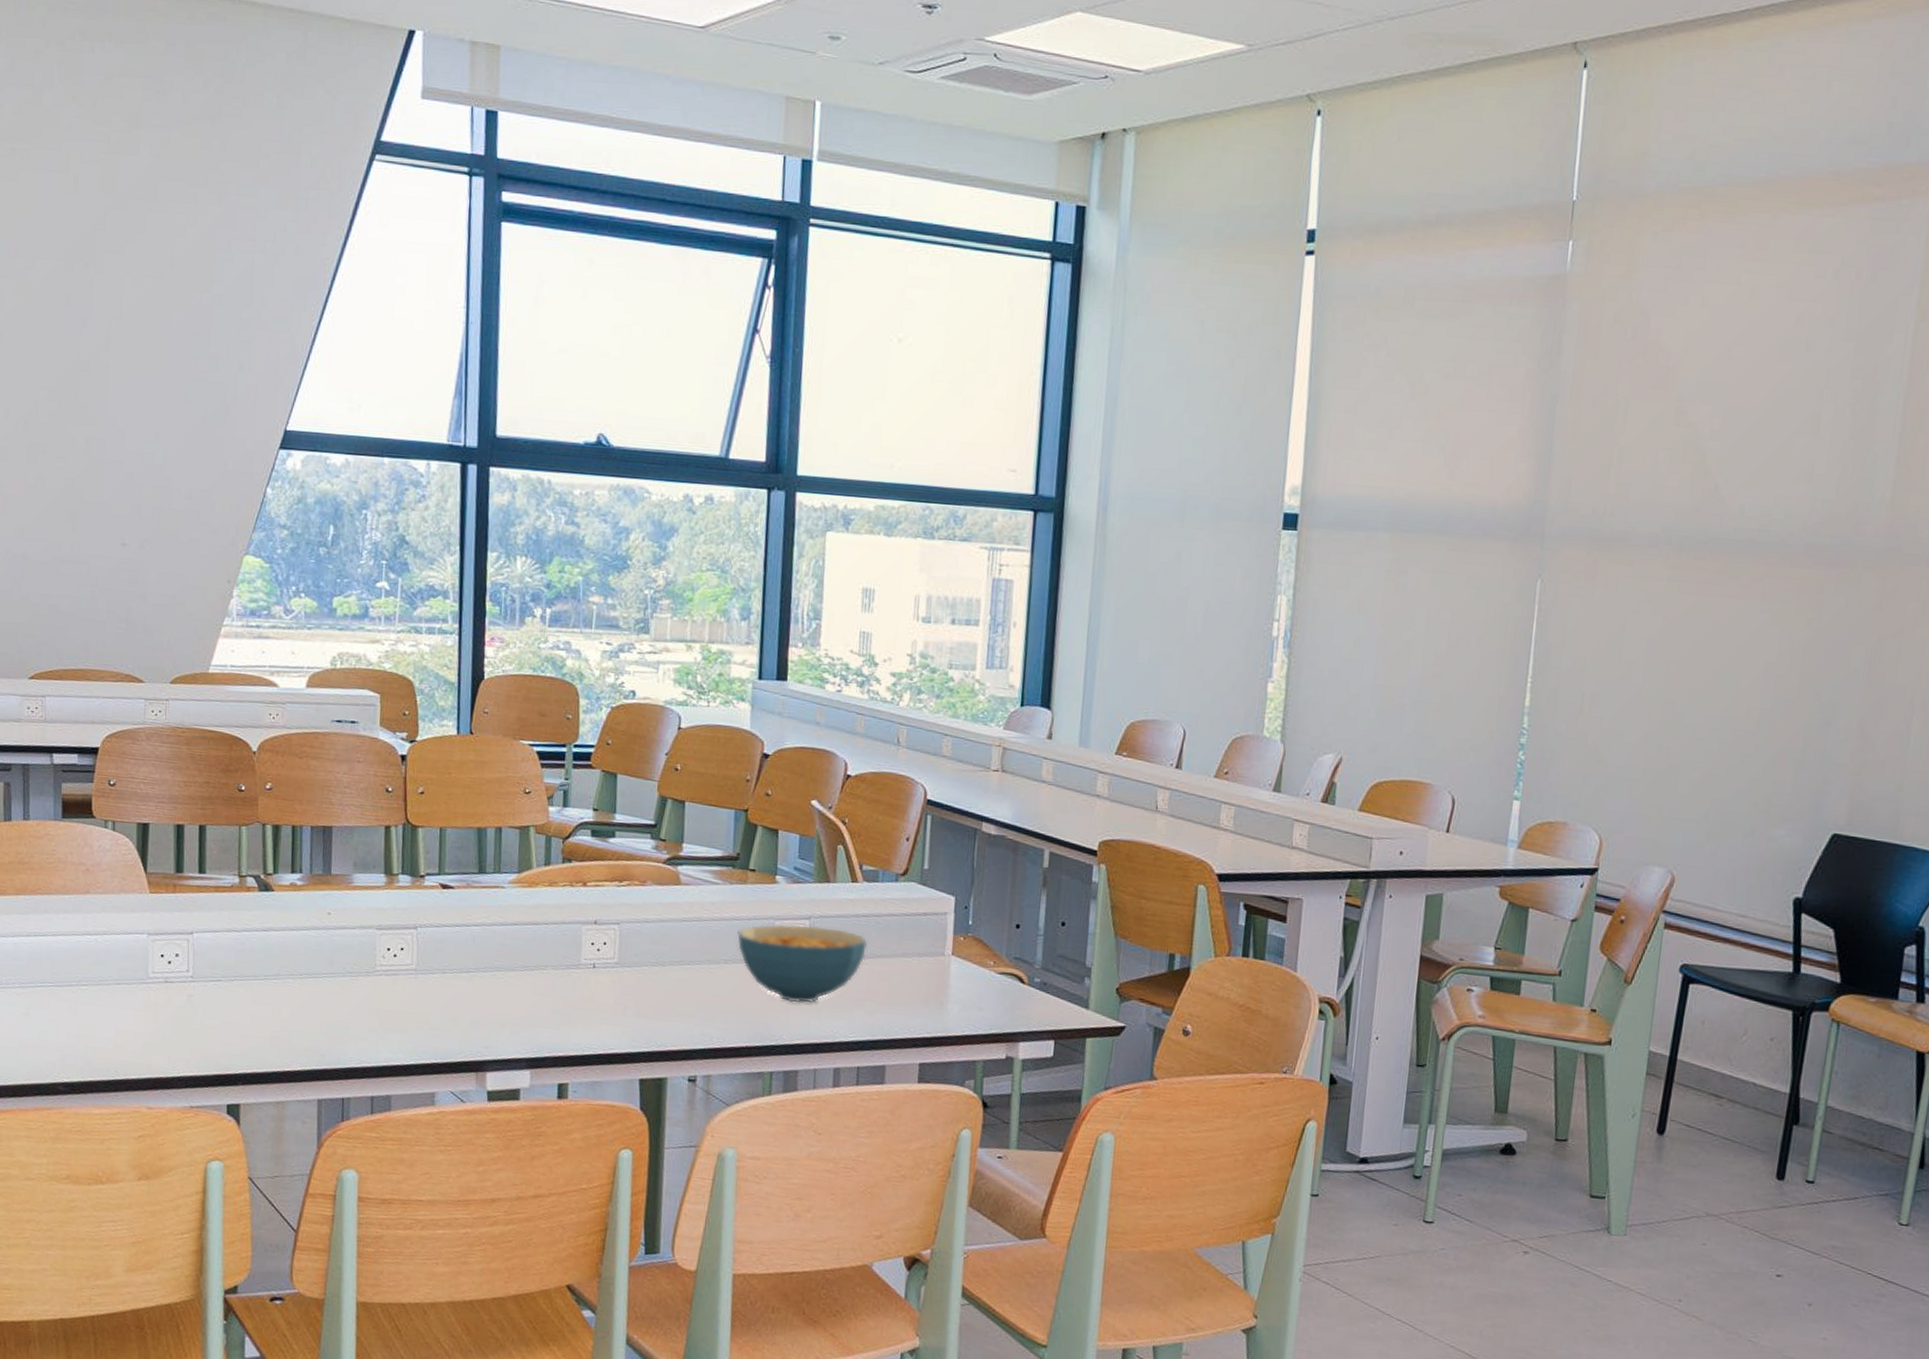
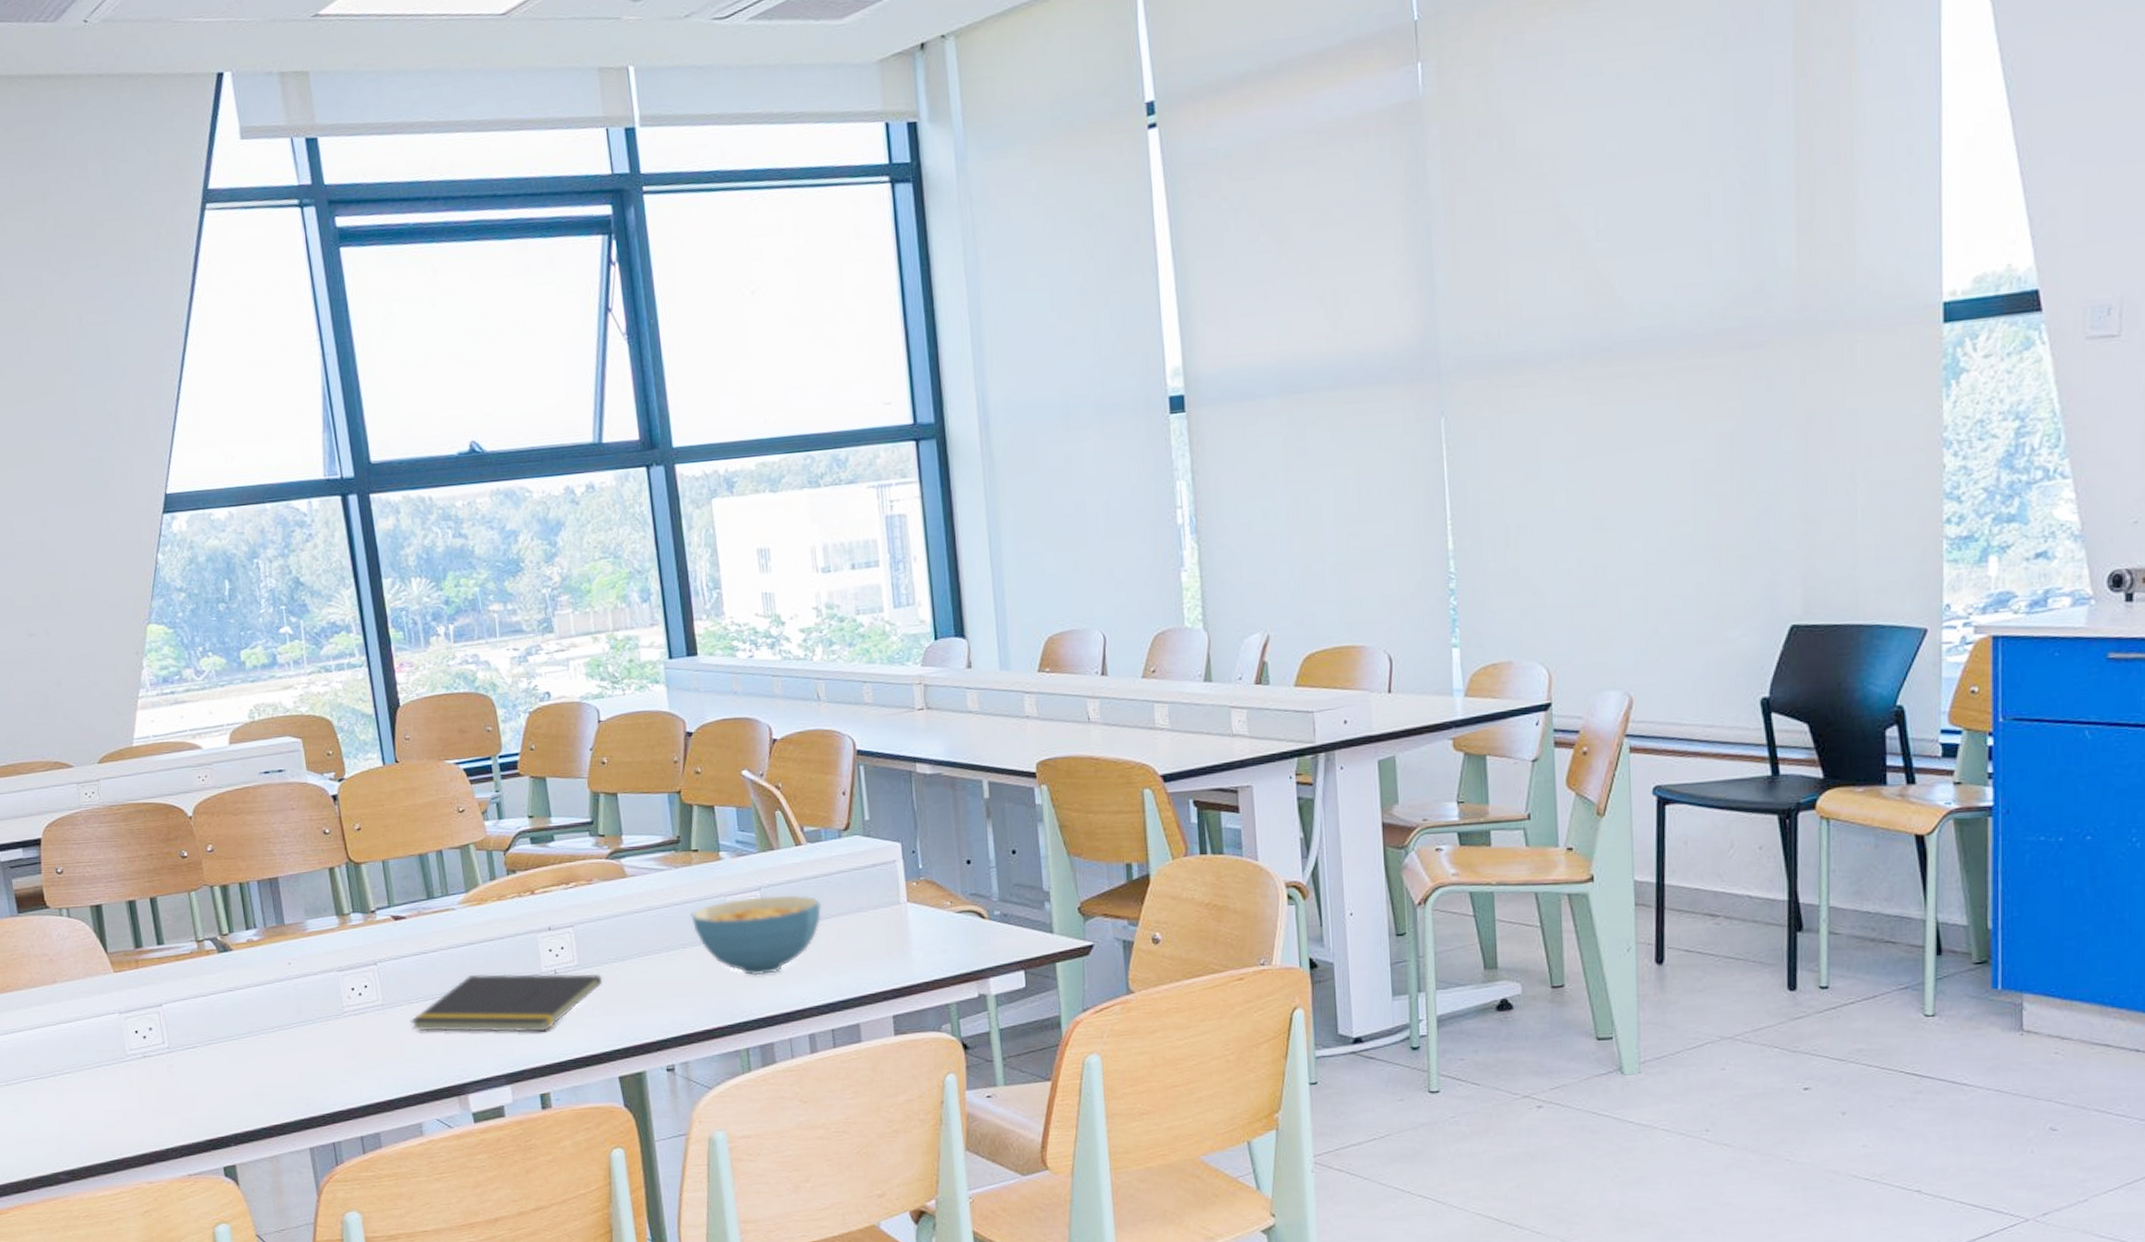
notepad: none [440,955,640,1023] -> present [410,973,603,1033]

